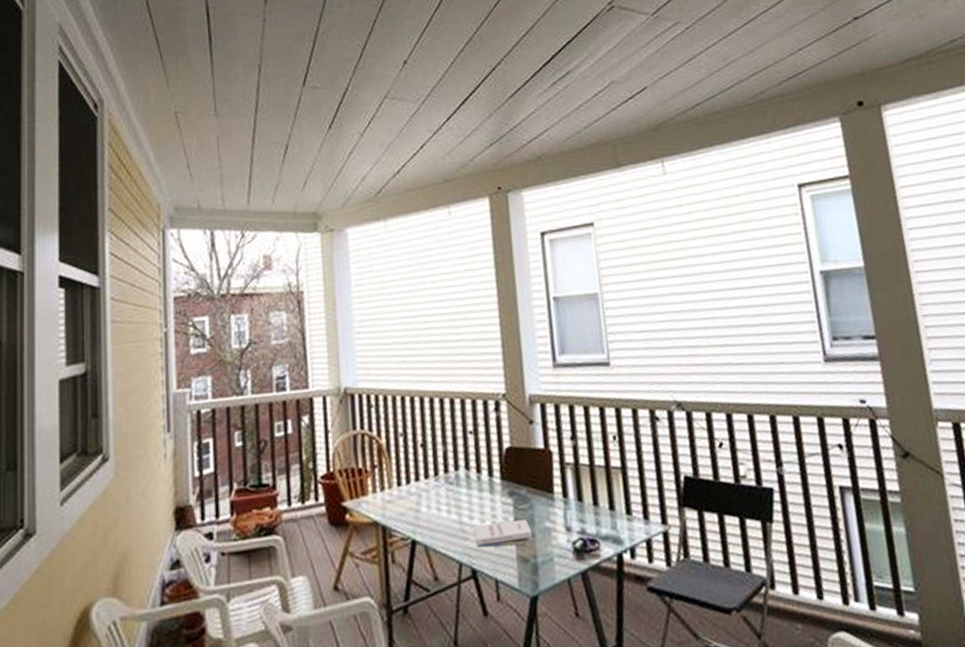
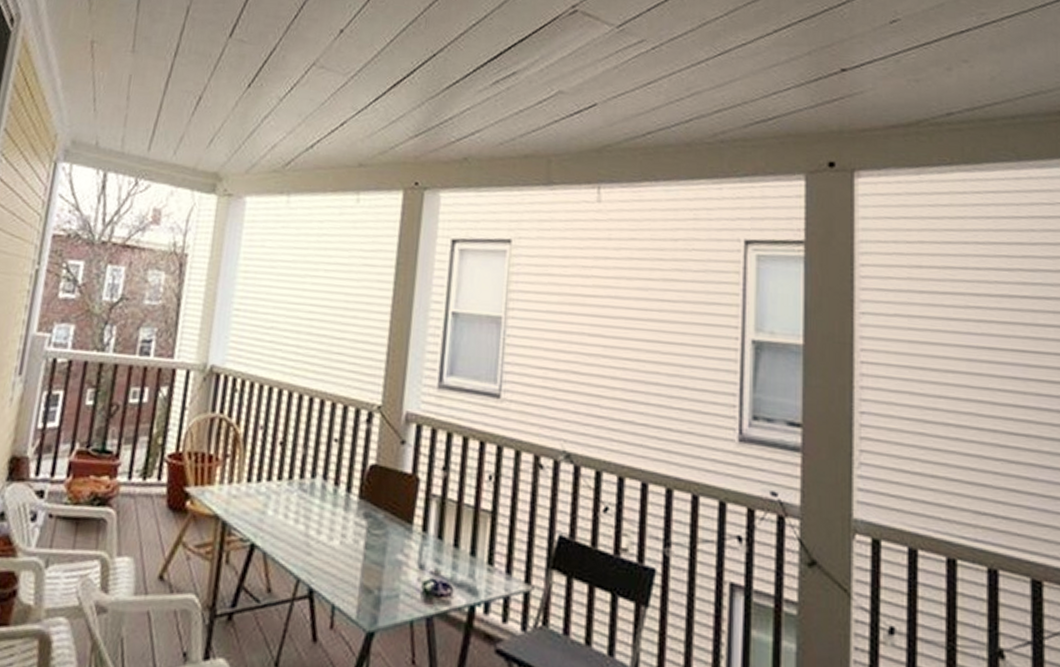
books: present [474,519,533,548] -> none [318,542,382,574]

